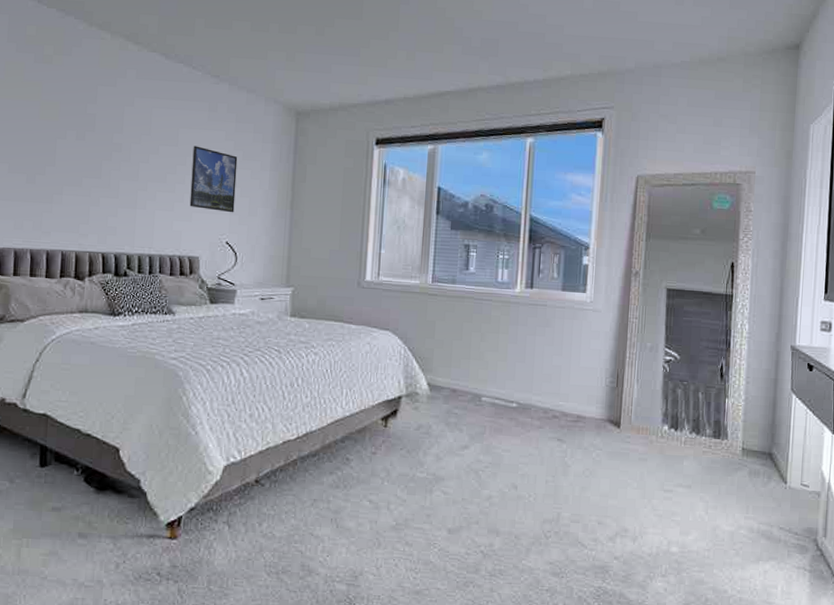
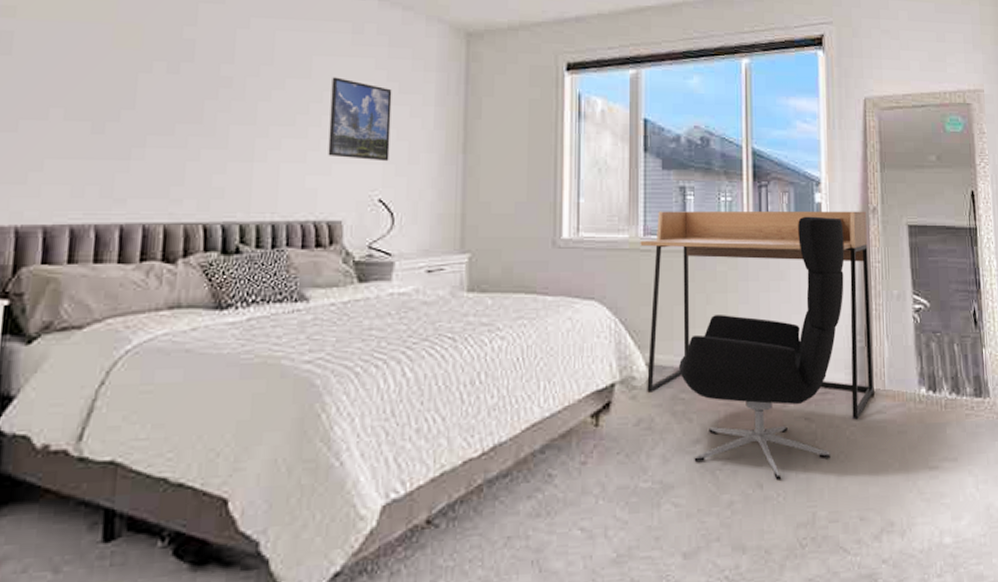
desk: none [427,264,629,445] -> present [640,210,874,420]
office chair: none [454,275,607,485] -> present [679,216,845,481]

